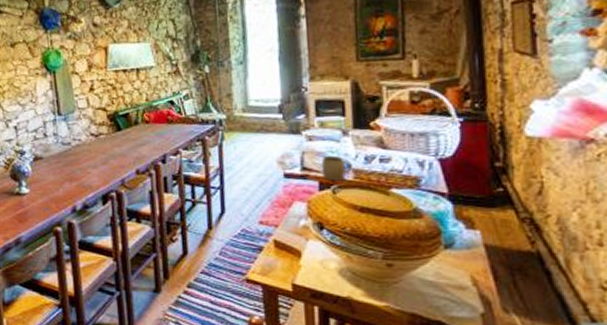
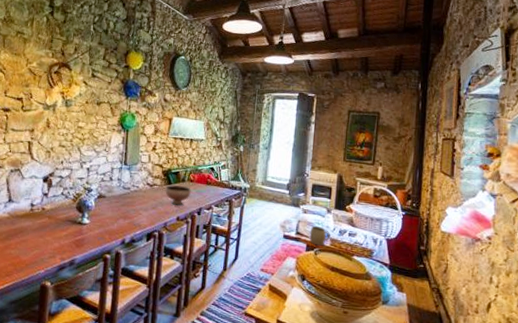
bowl: none [115,130,149,157] -> present [165,185,191,206]

